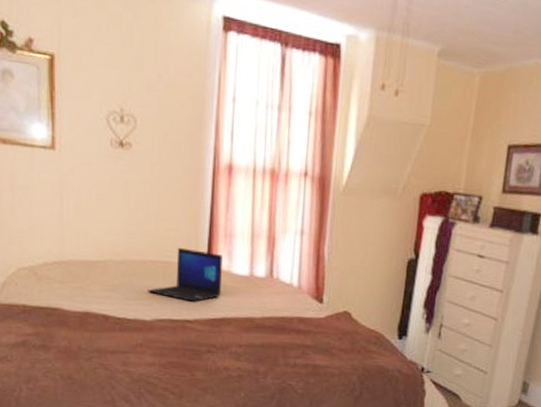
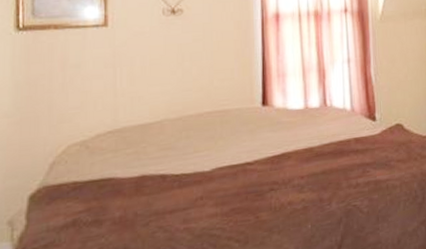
laptop: present [147,247,223,302] -> none [205,94,279,144]

